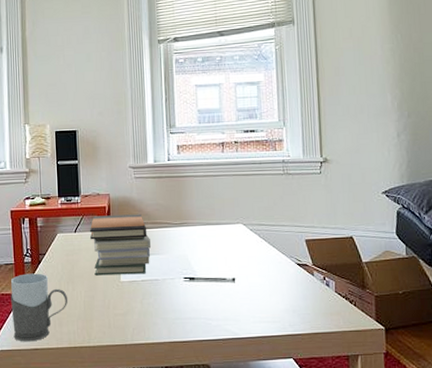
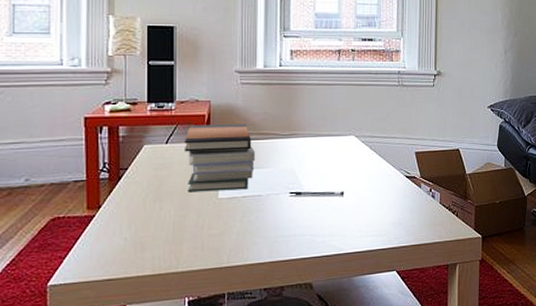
mug: present [11,273,68,342] -> none [79,191,154,273]

